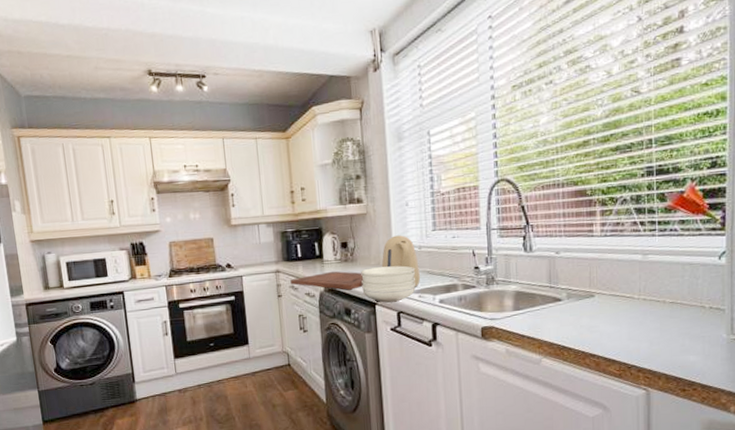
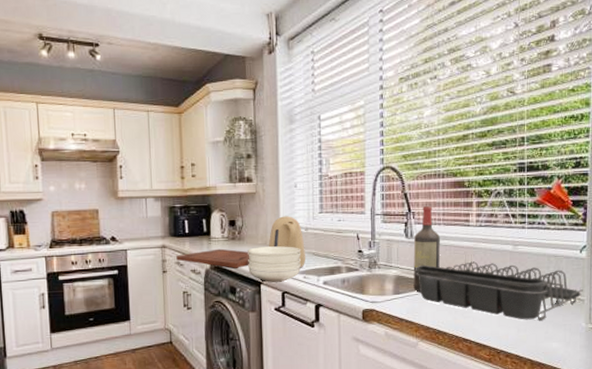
wine bottle: none [533,217,563,308] -> present [413,205,441,293]
dish rack: none [535,273,724,333] -> present [414,261,584,321]

